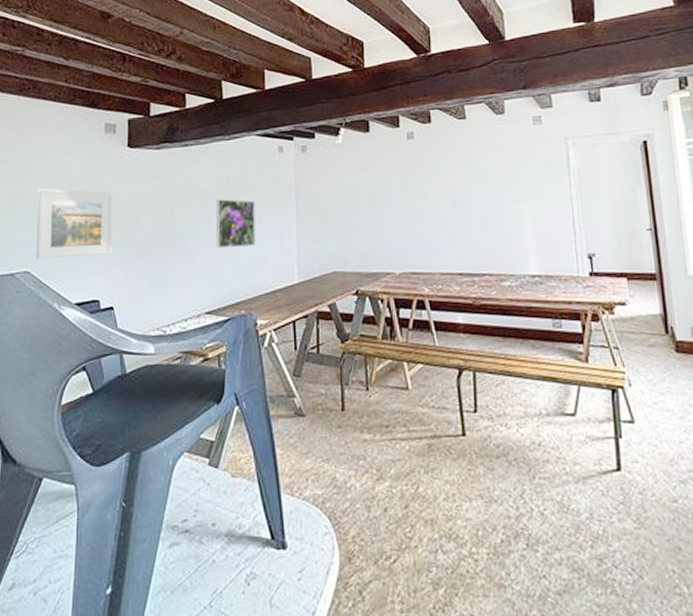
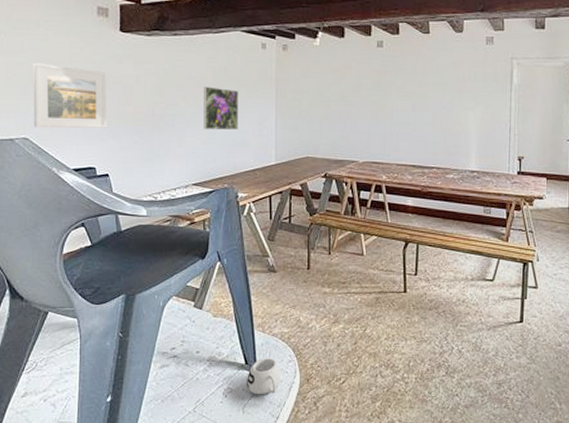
mug: none [274,529,317,582] -> present [247,357,282,395]

